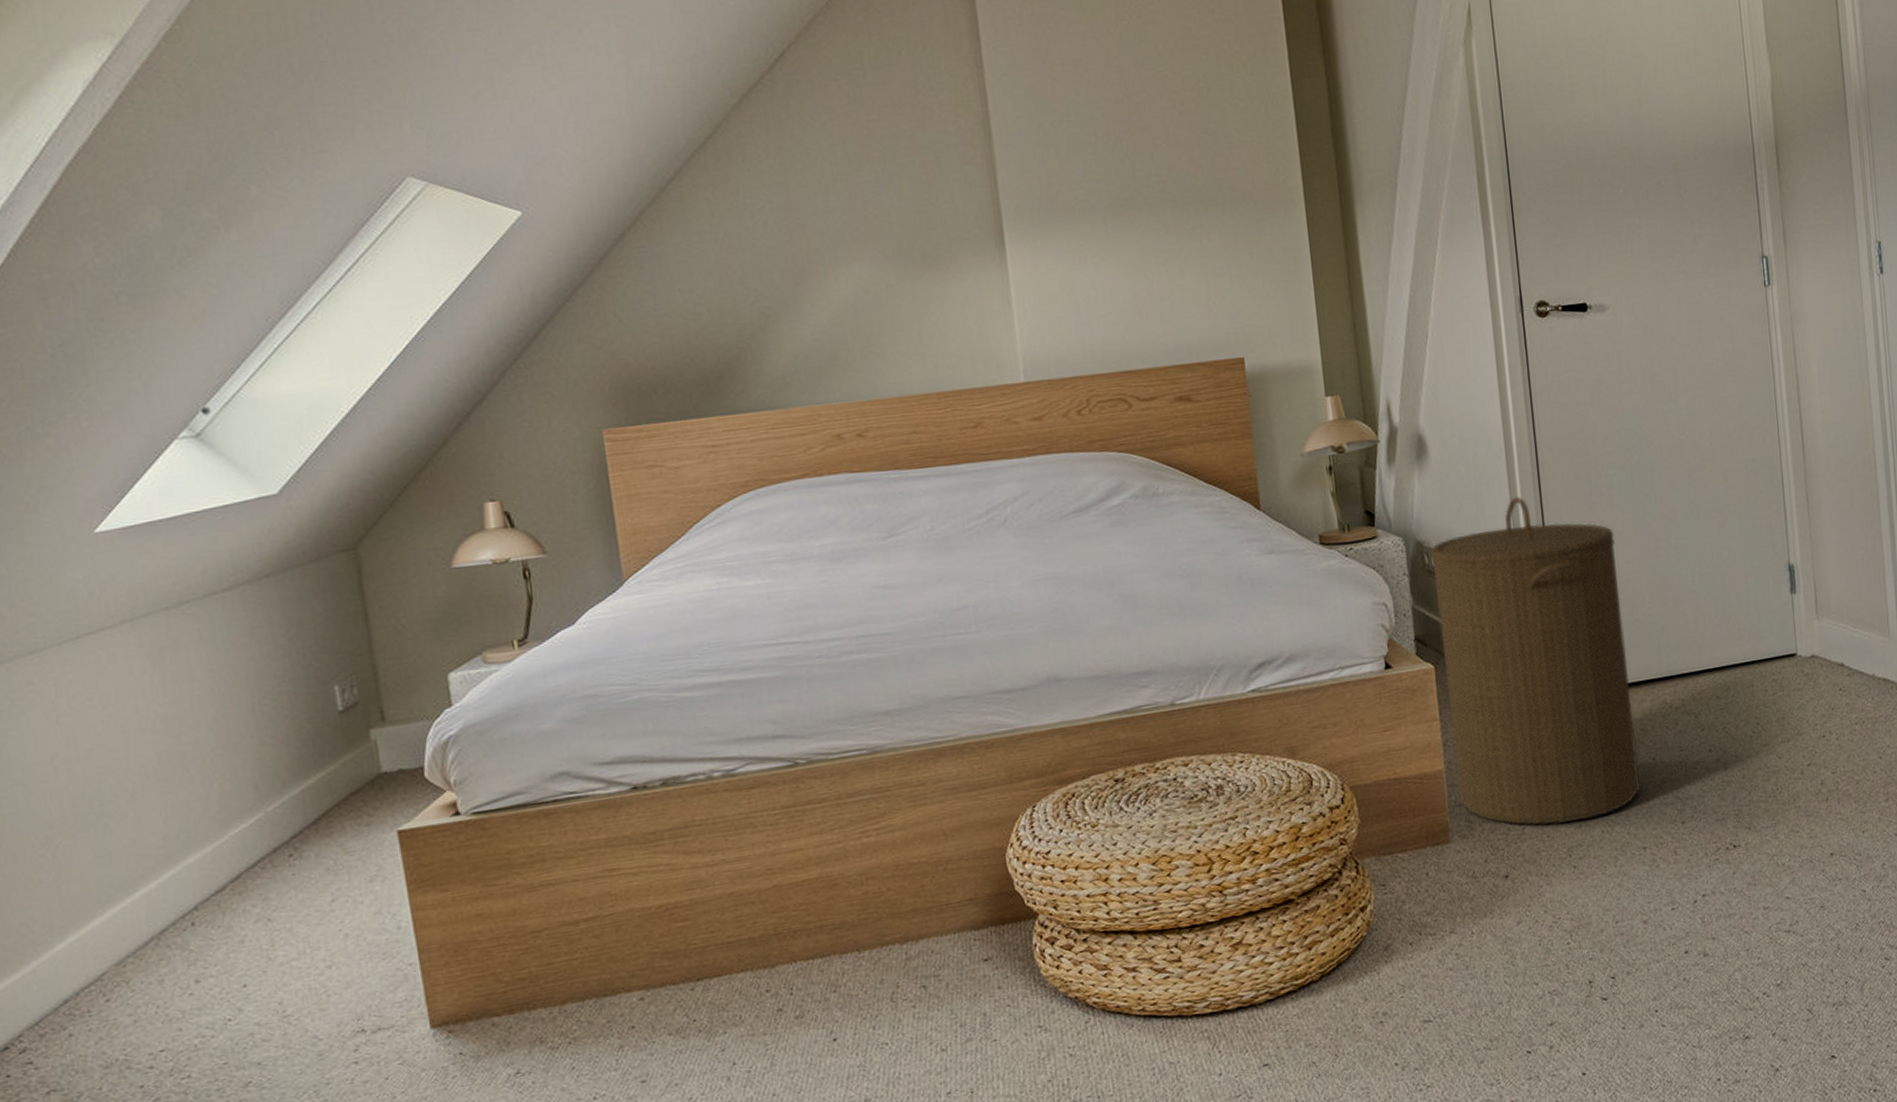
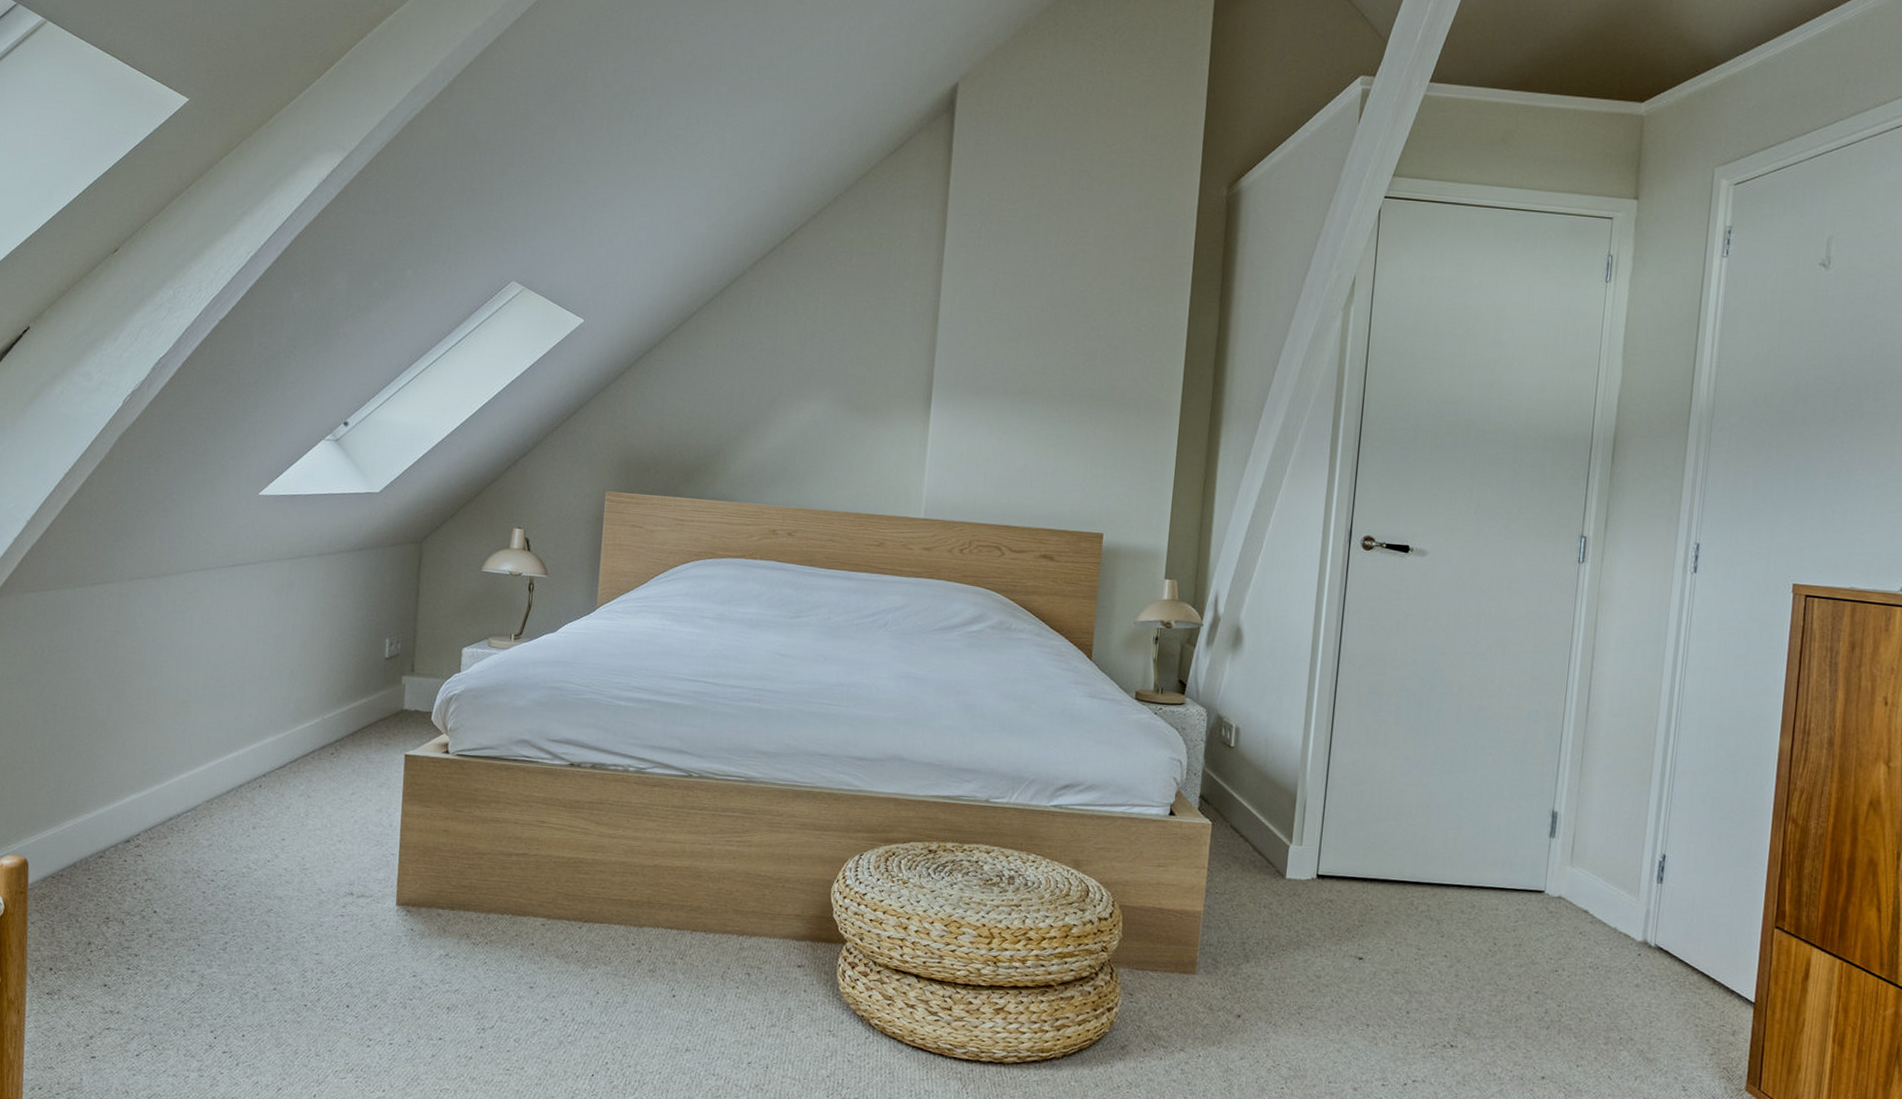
laundry hamper: present [1429,496,1640,826] -> none [1211,696,1395,987]

